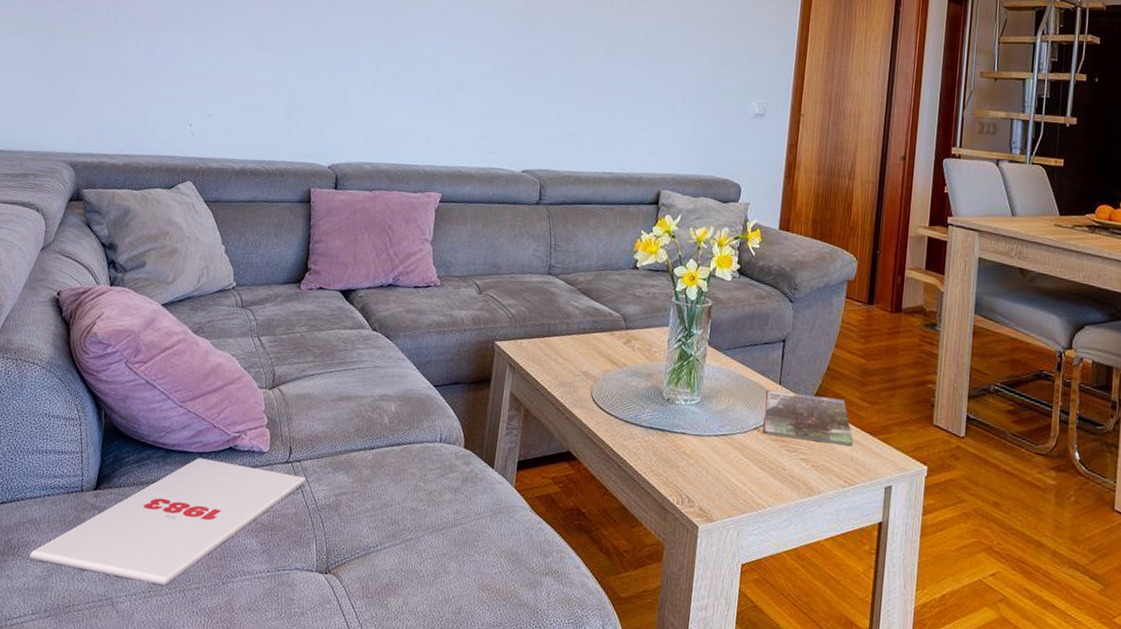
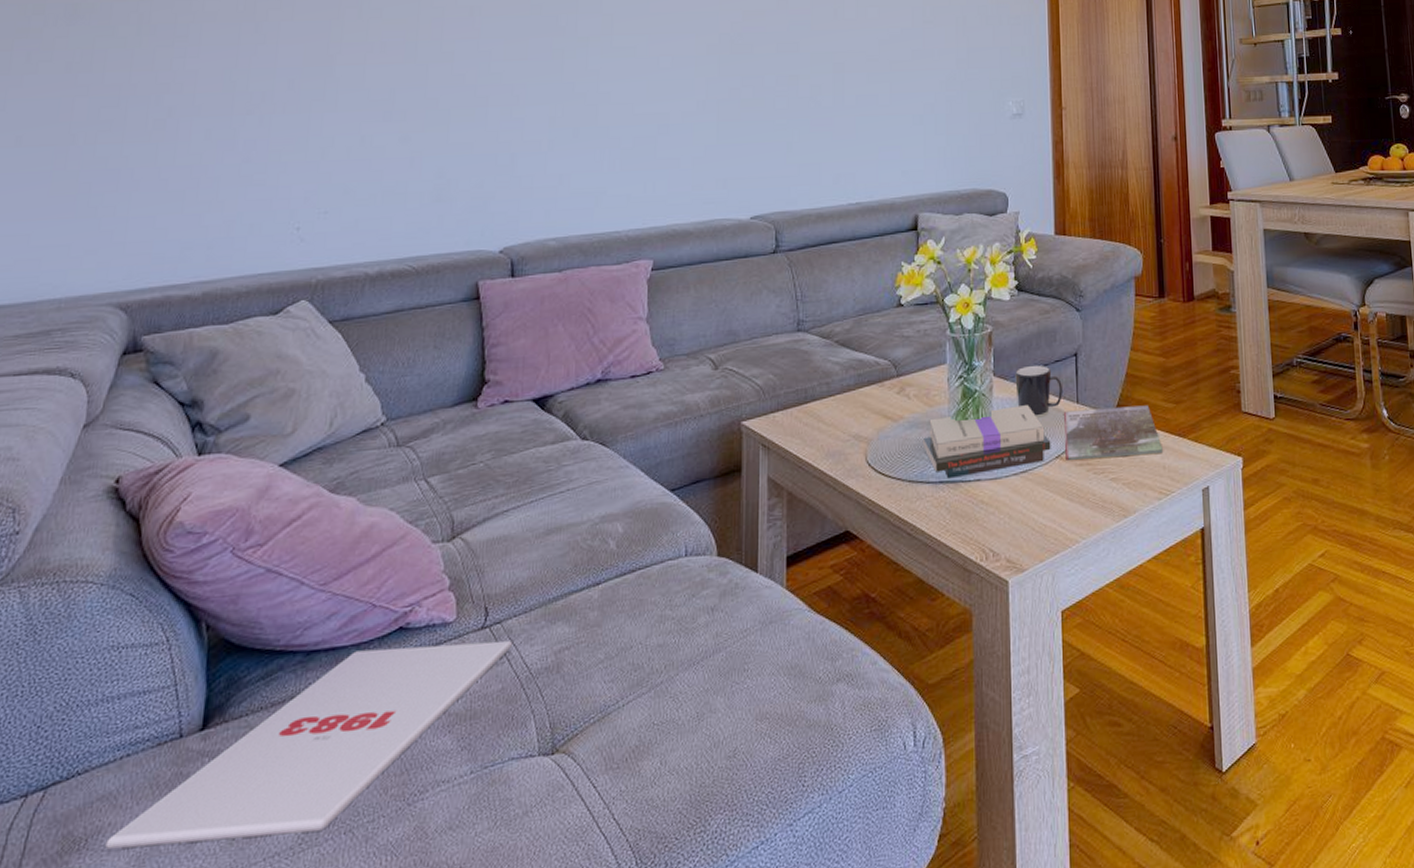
books: none [640,371,752,430] -> present [923,405,1051,479]
mug: none [726,342,768,392] -> present [1015,364,1062,419]

